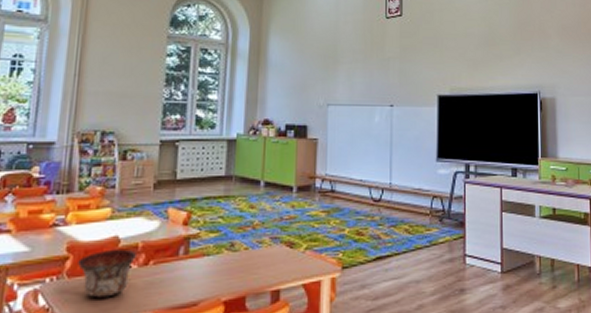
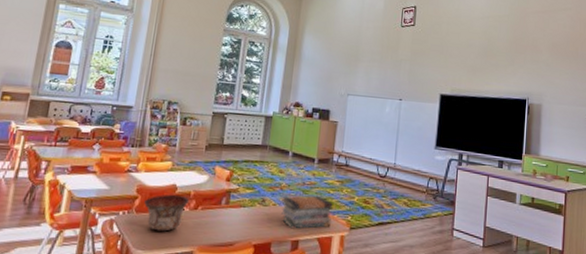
book stack: none [255,231,319,277] -> present [281,195,333,229]

